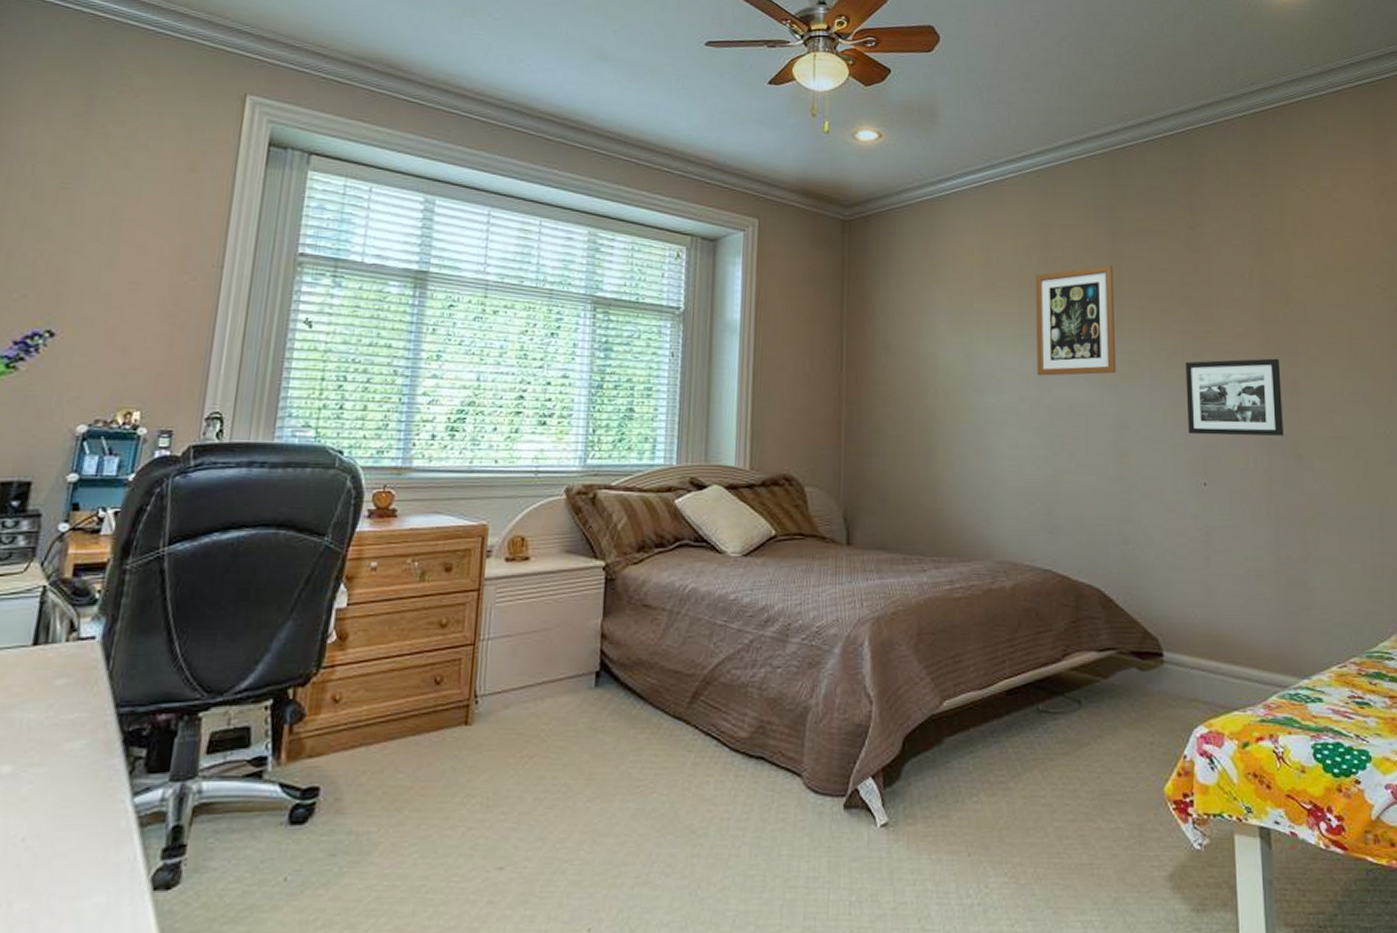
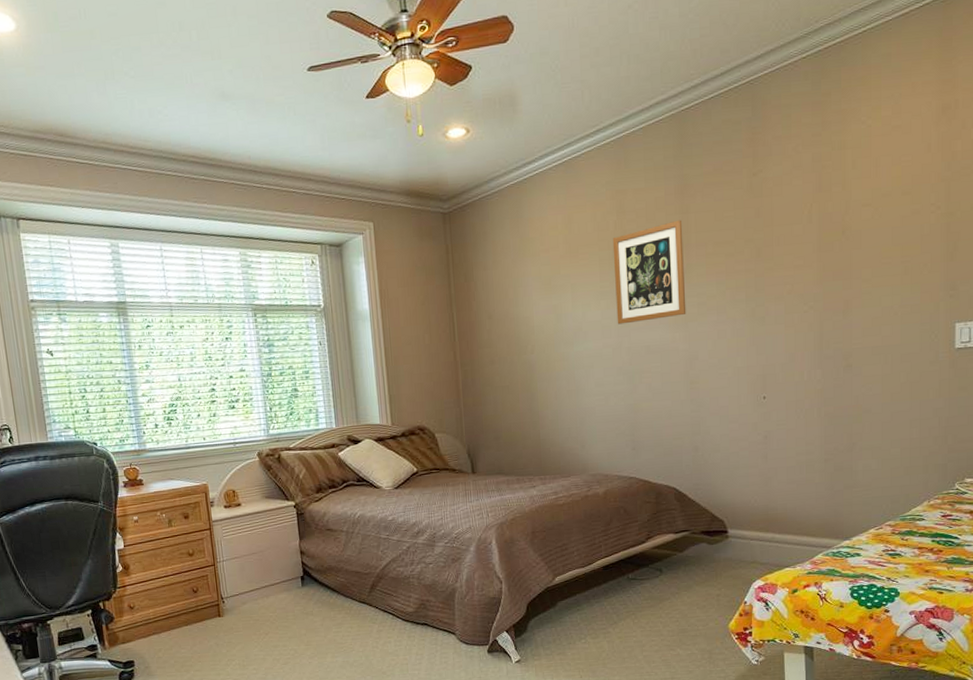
picture frame: present [1185,358,1283,436] -> none [748,284,835,358]

